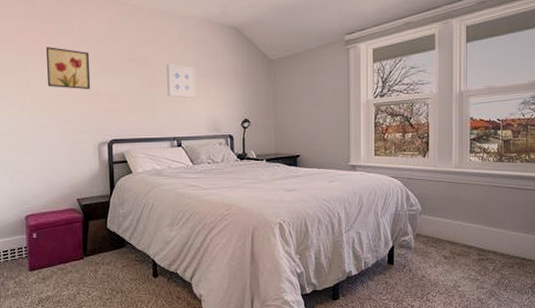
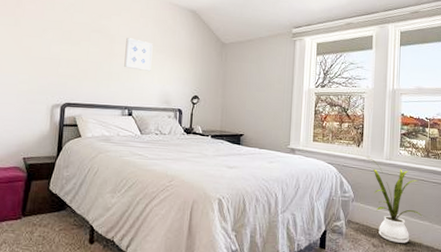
wall art: present [45,47,91,90] -> none [11,10,55,54]
house plant: none [432,167,496,253] -> present [366,157,422,243]

